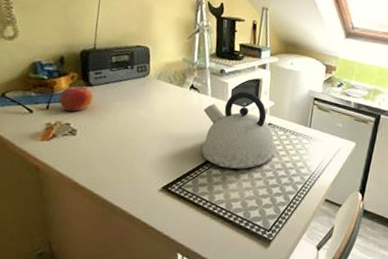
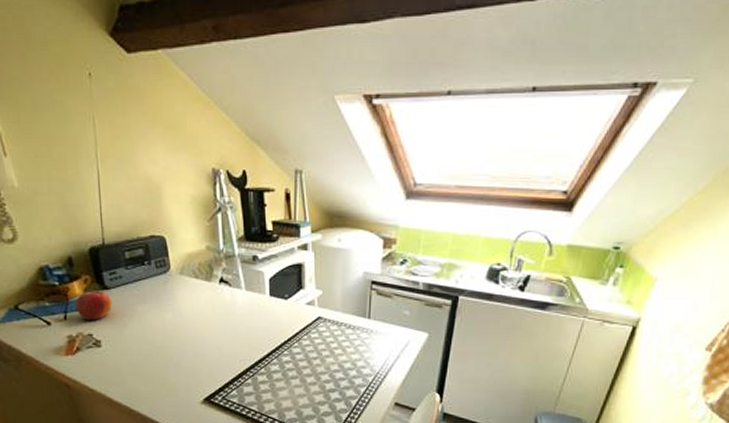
kettle: present [201,91,275,169] -> none [239,281,329,373]

